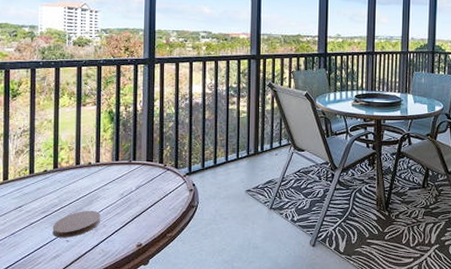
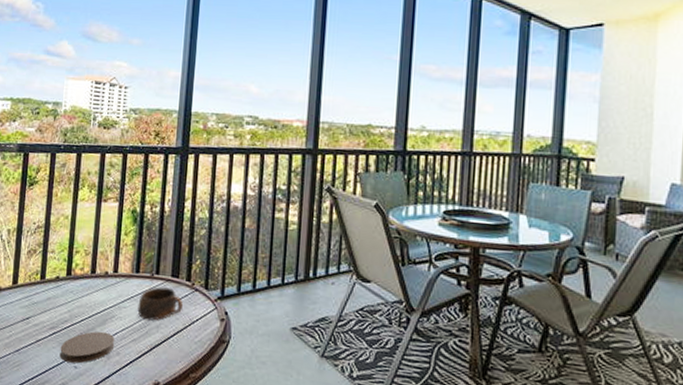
cup: none [119,170,158,197] -> present [137,287,184,321]

